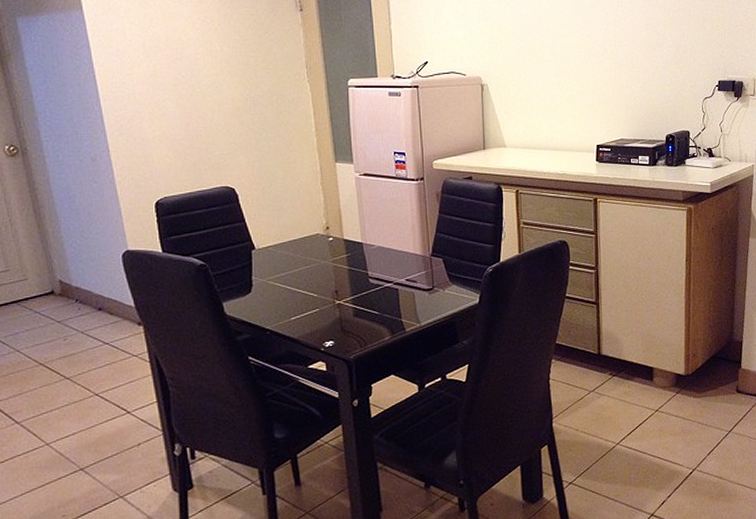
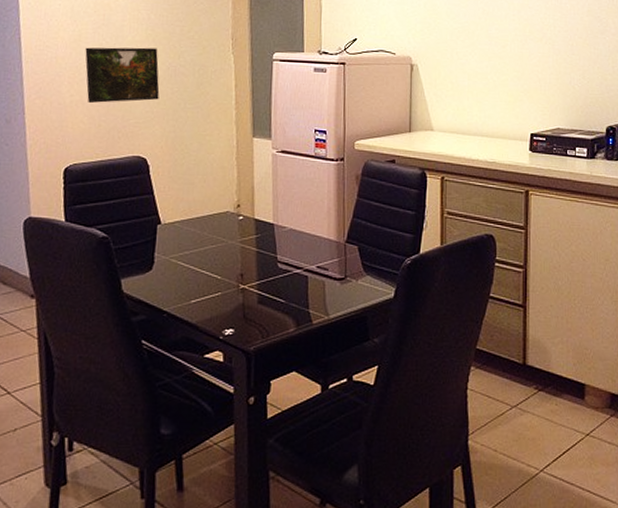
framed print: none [162,80,241,138] -> present [85,47,160,104]

